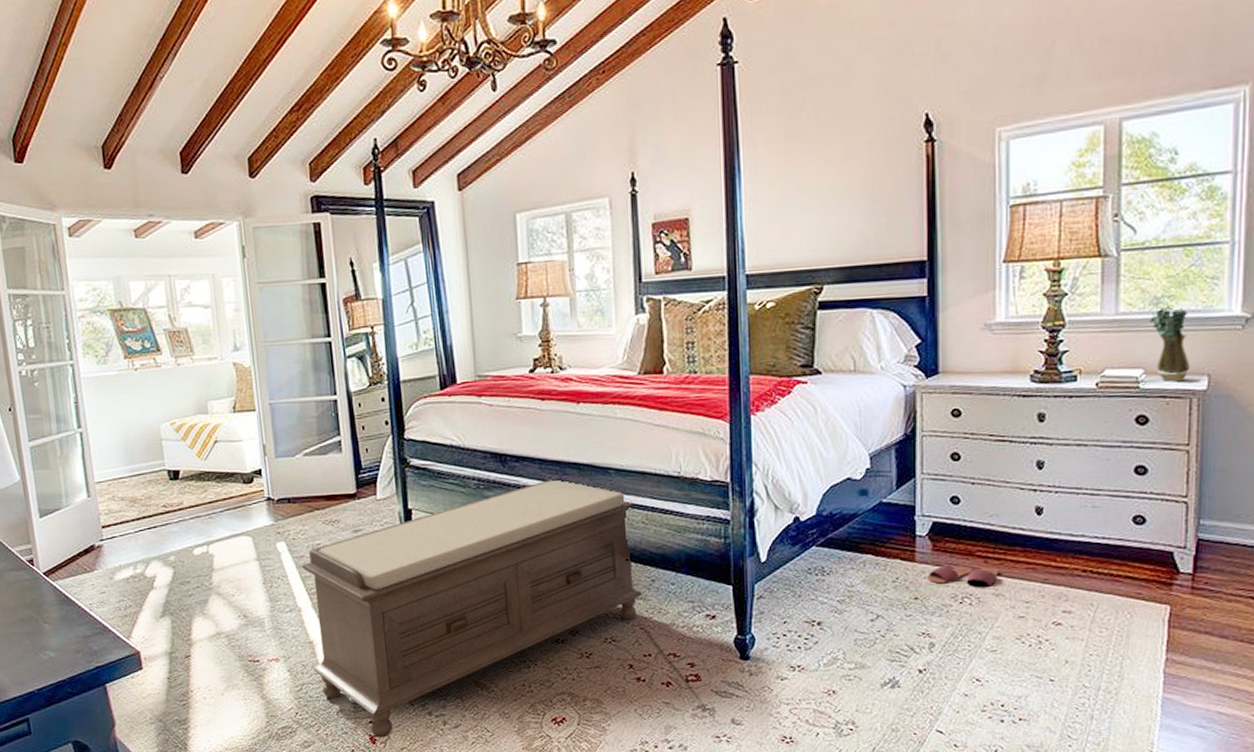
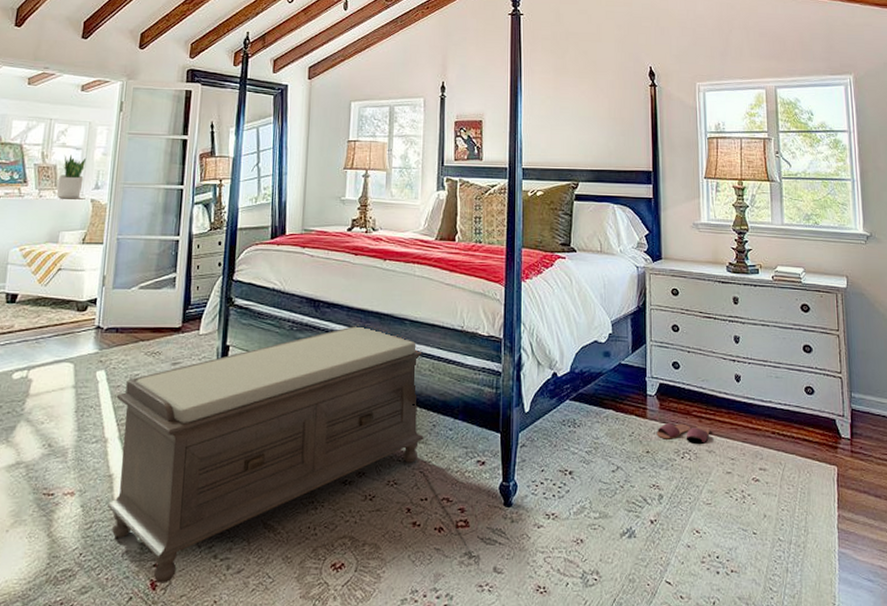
planter: none [192,314,221,365] -> present [56,154,87,199]
vase: present [1150,306,1191,383] -> none [805,221,835,280]

